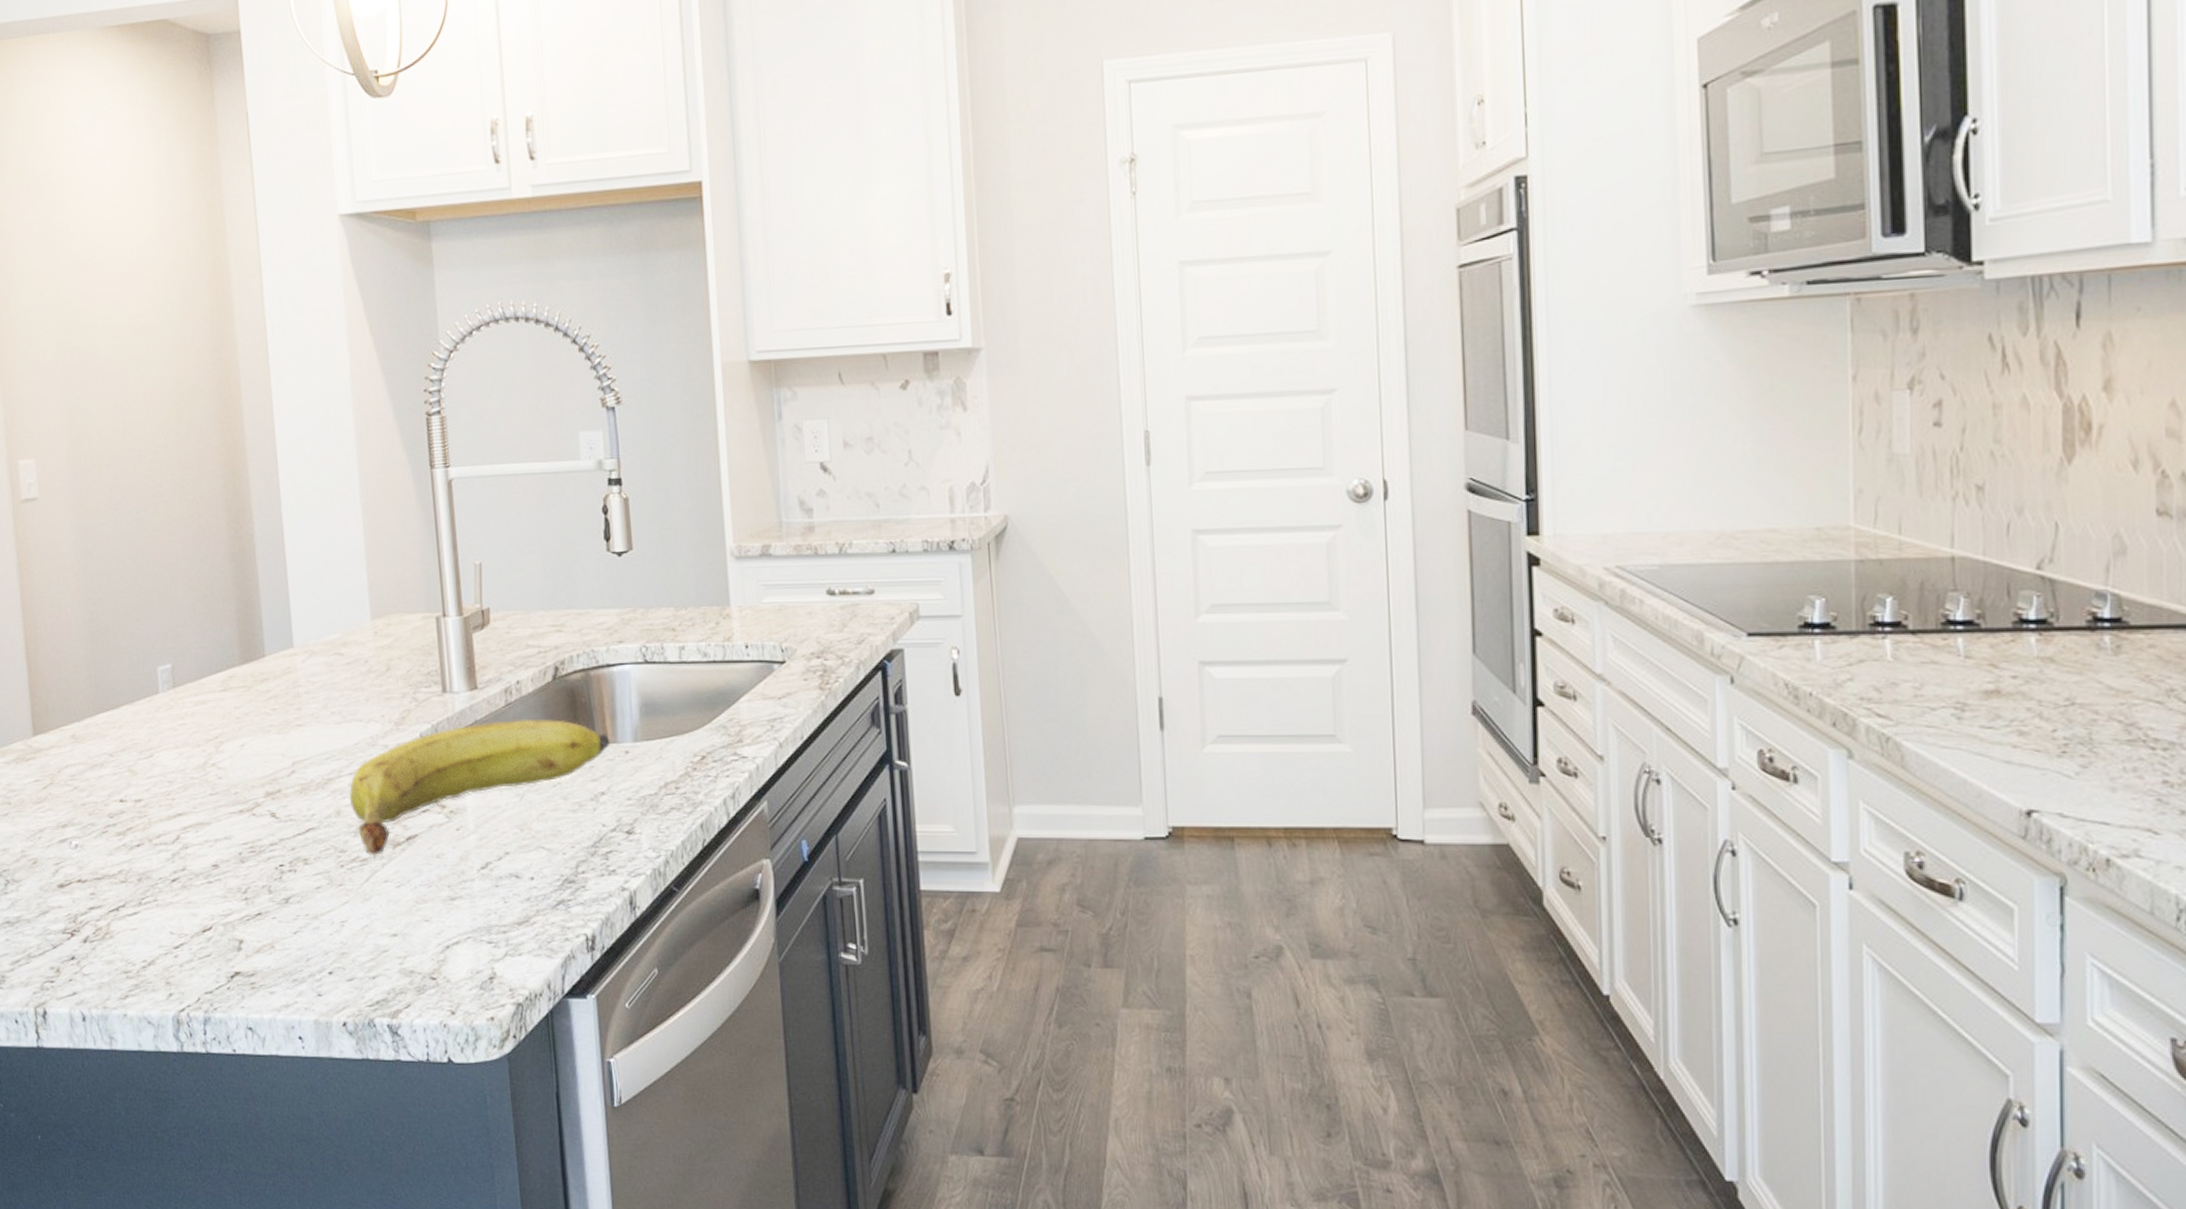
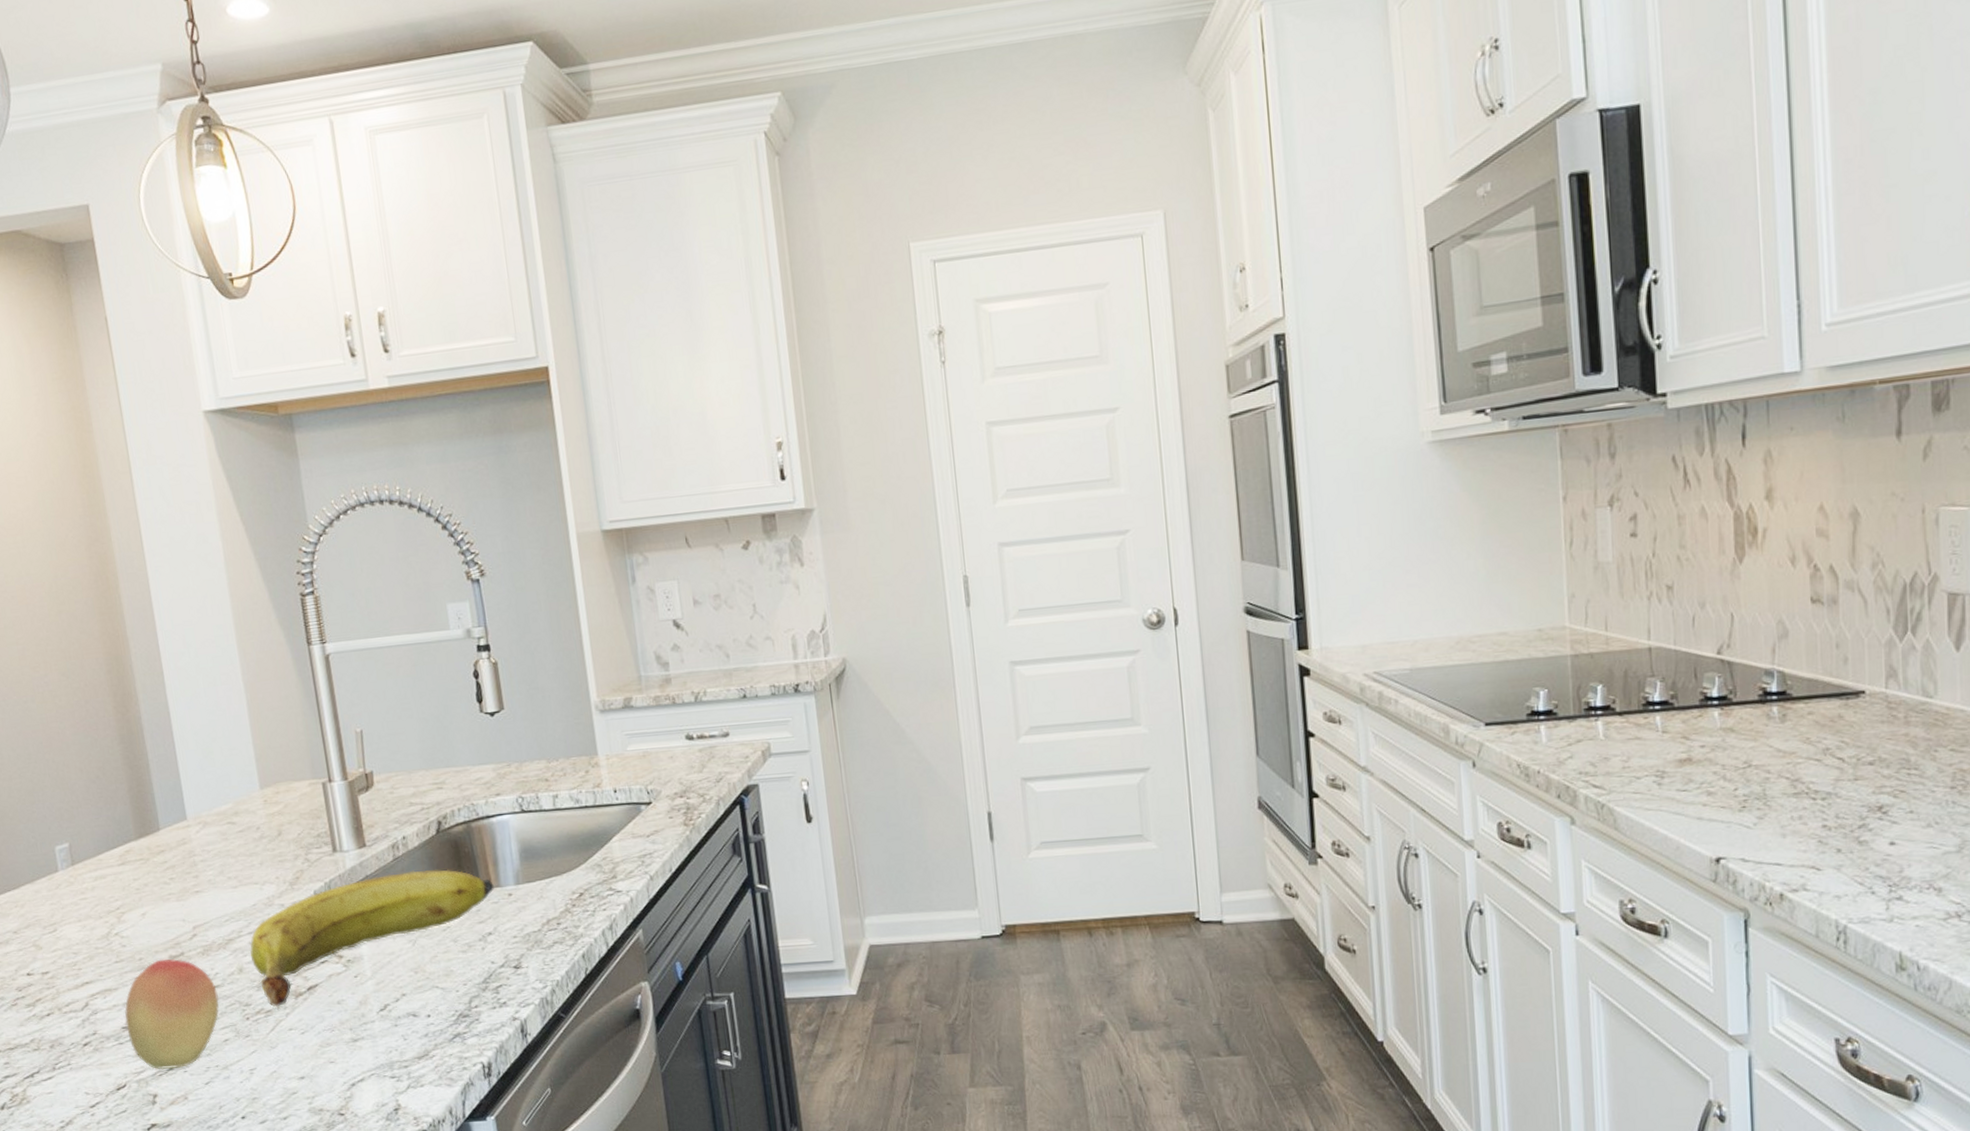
fruit: none [216,795,314,914] -> present [124,959,219,1070]

